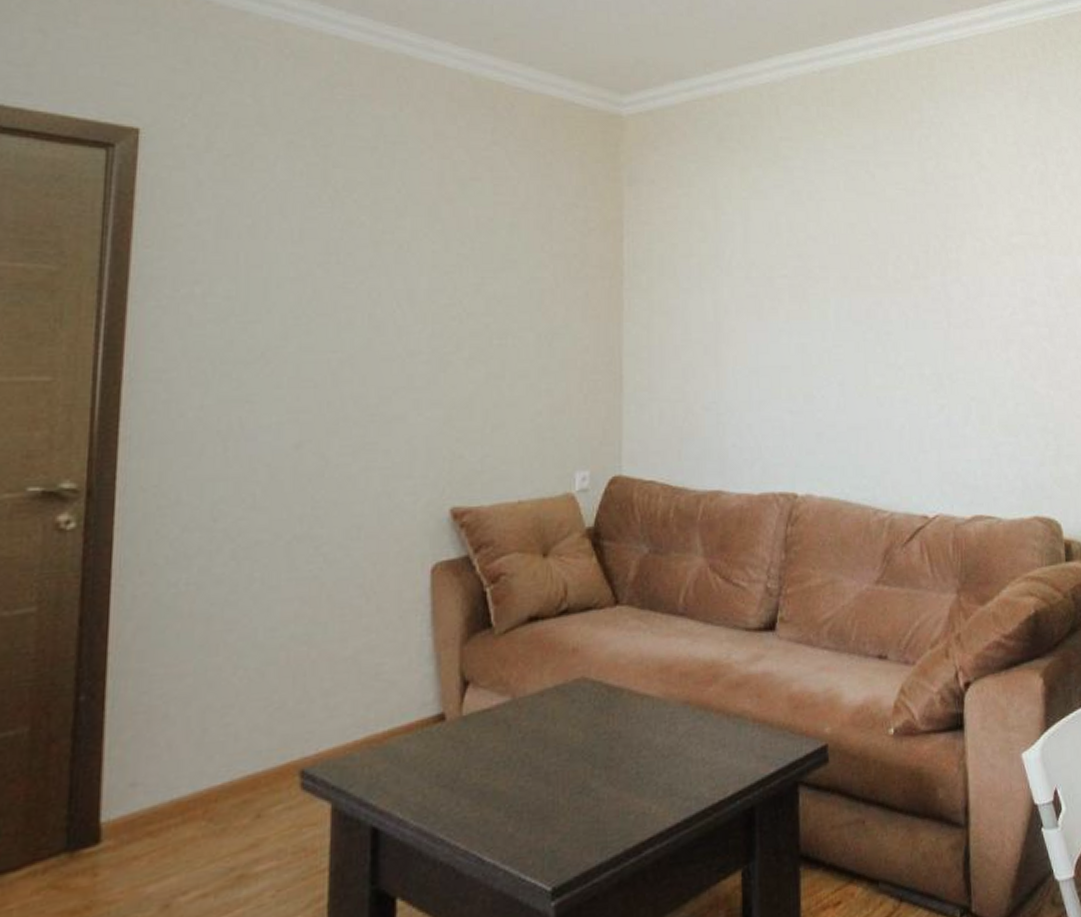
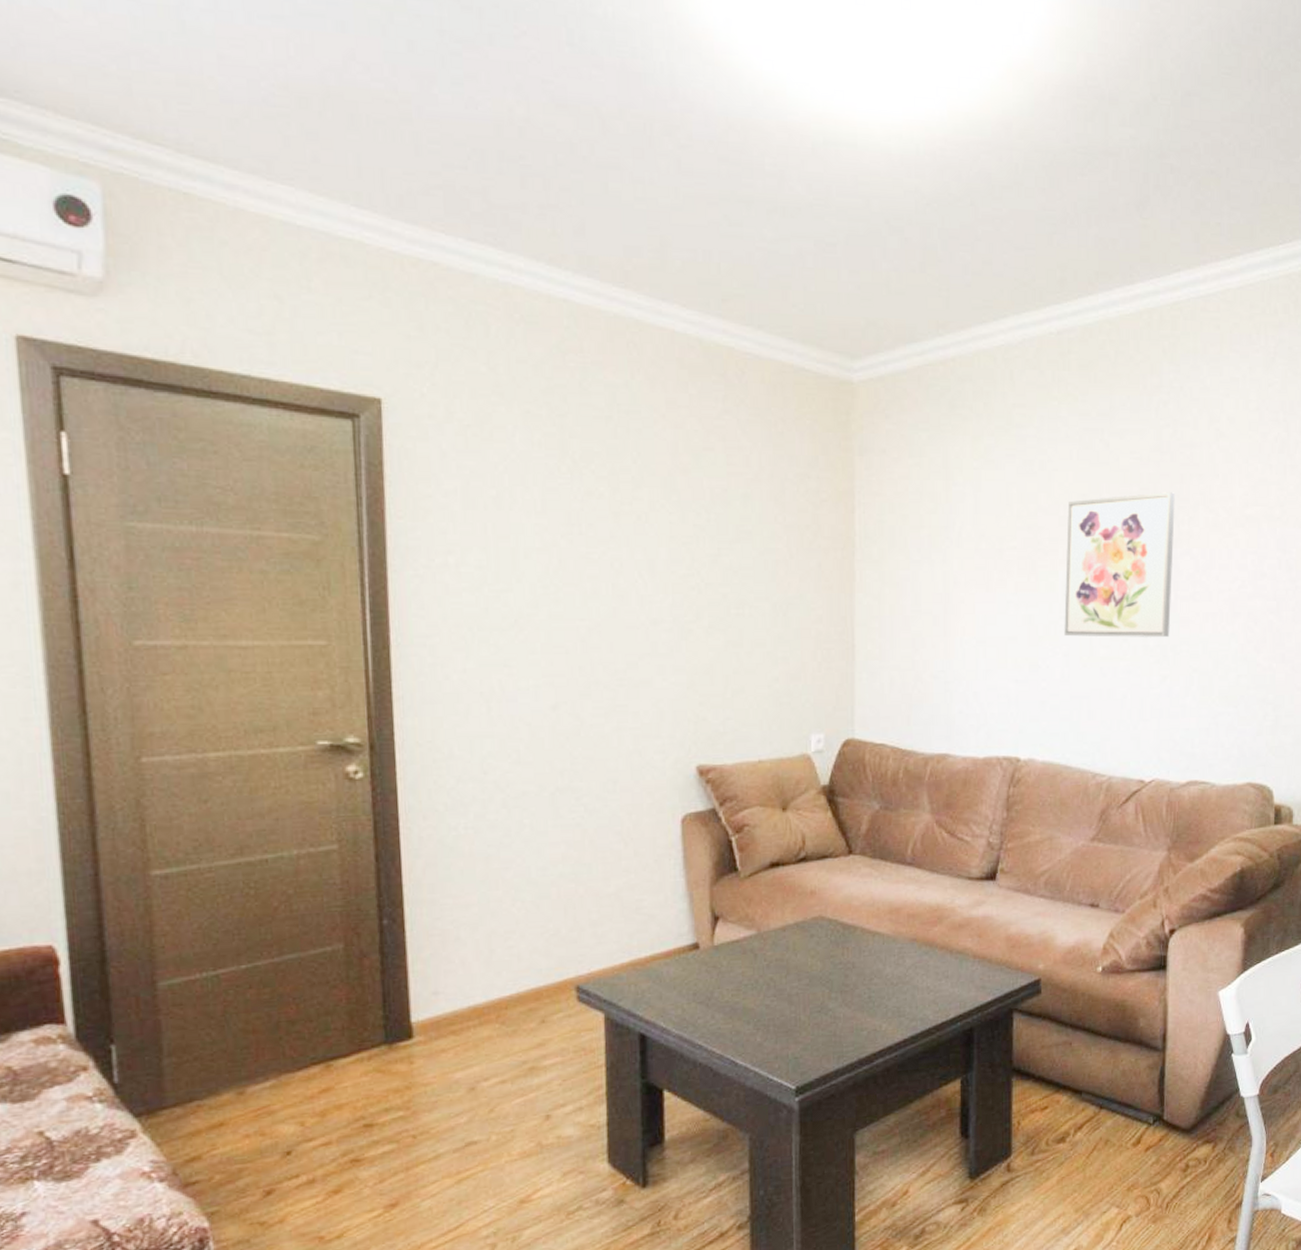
wall art: none [836,221,945,366] -> present [1064,492,1175,637]

